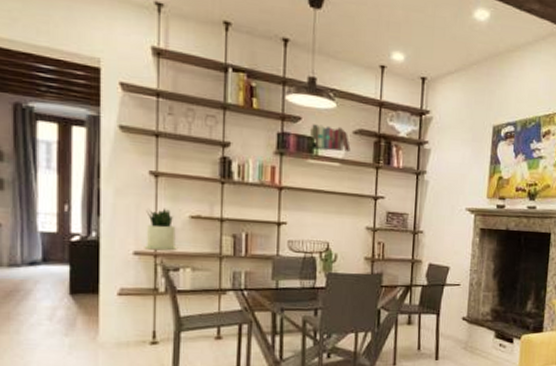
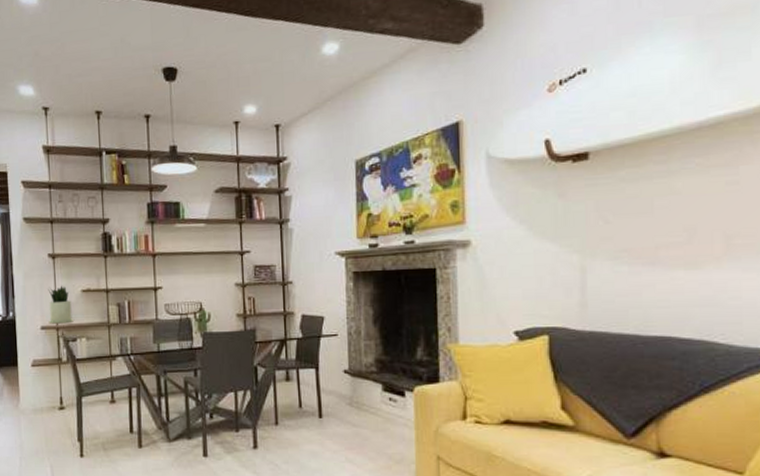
books: present [310,124,351,153] -> none [176,188,214,214]

